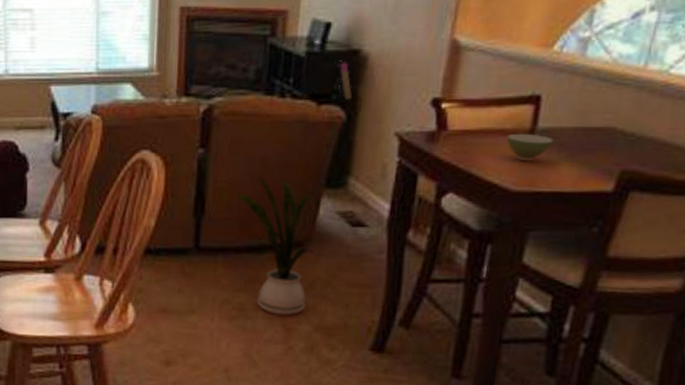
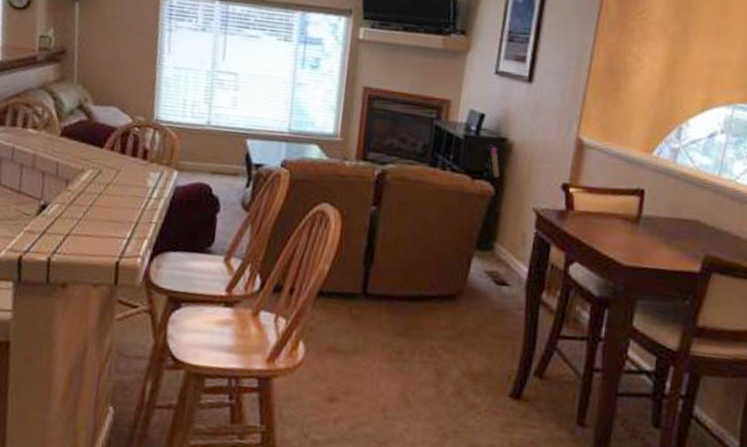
house plant: present [235,175,324,316] -> none [401,234,475,361]
bowl: present [506,133,553,162] -> none [619,218,654,242]

